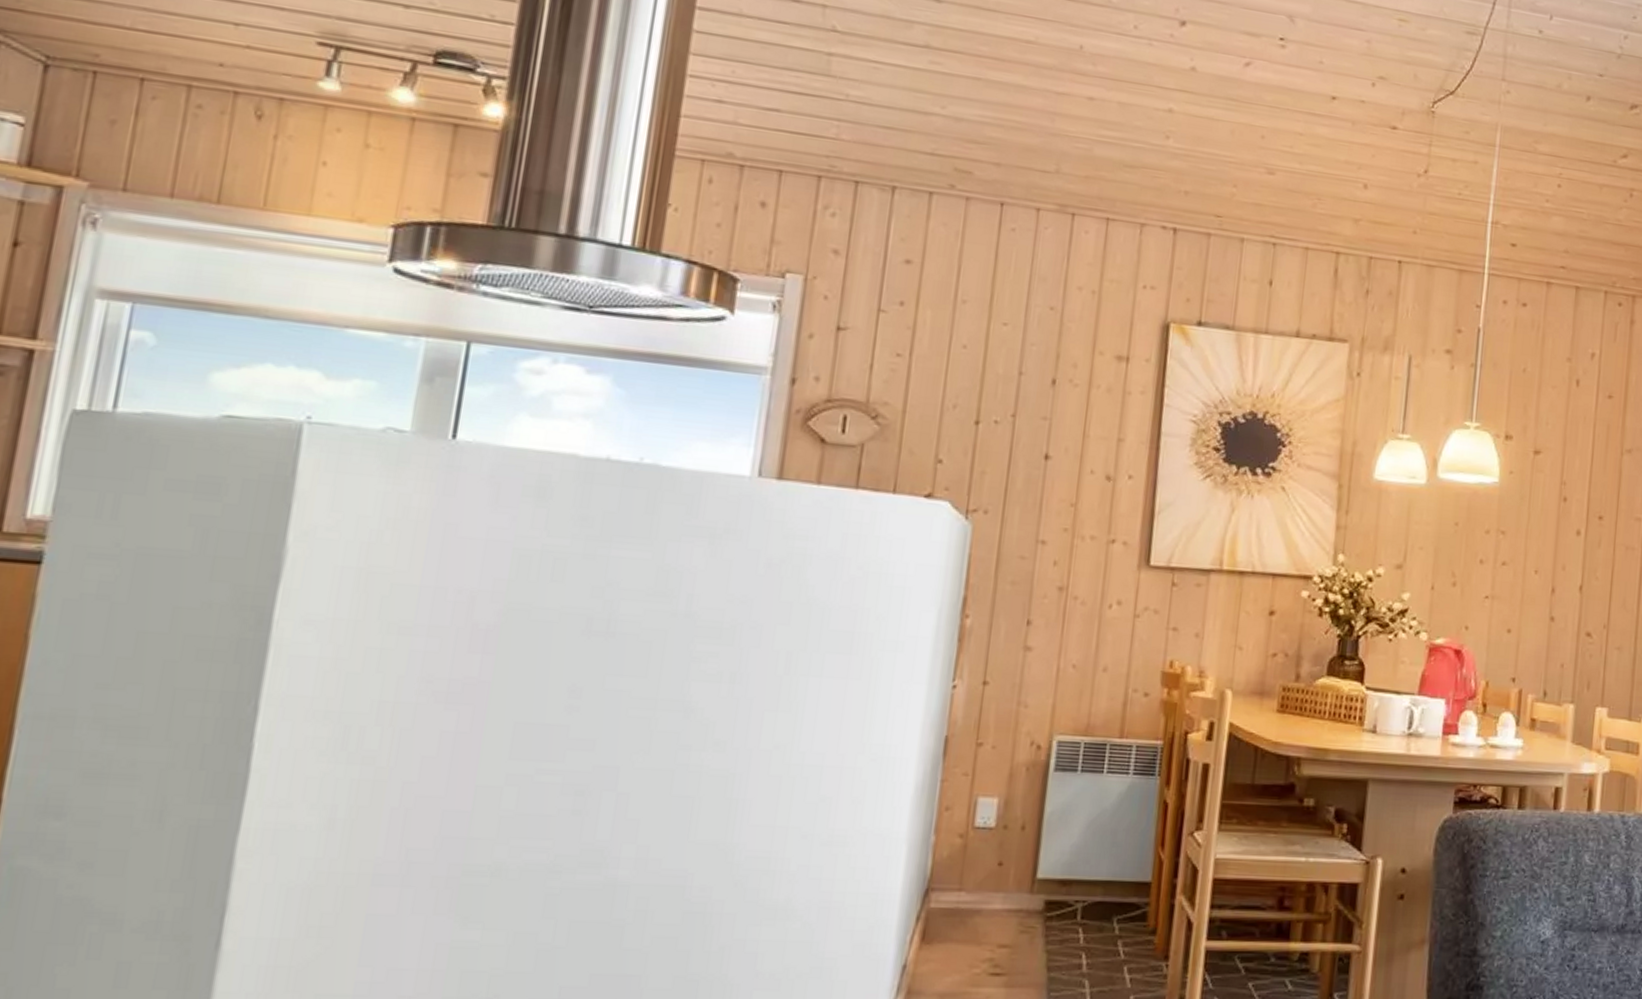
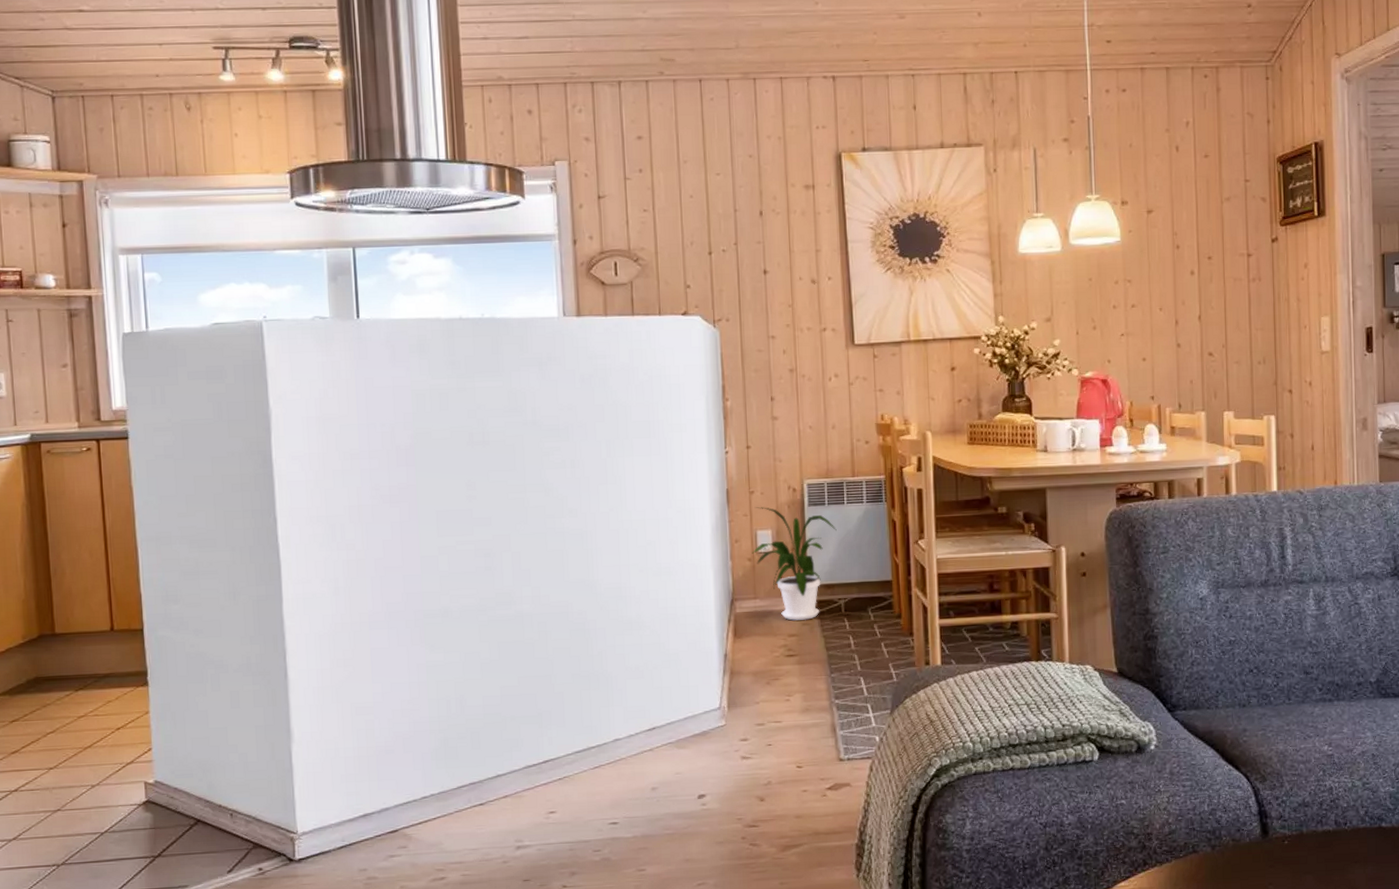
house plant: none [966,765,1088,926] -> present [752,507,837,621]

